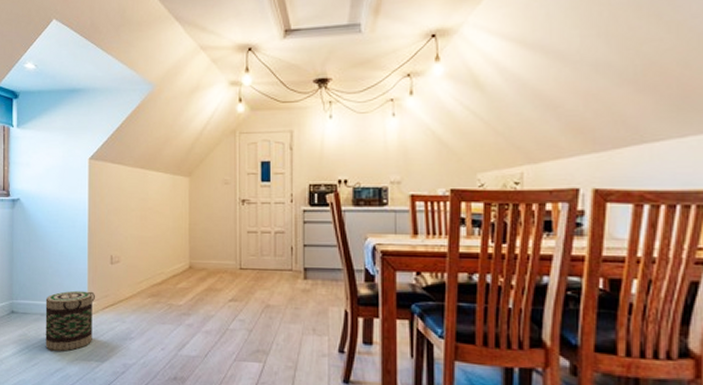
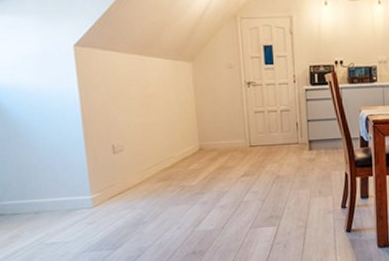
basket: present [45,290,95,352] -> none [38,183,101,247]

